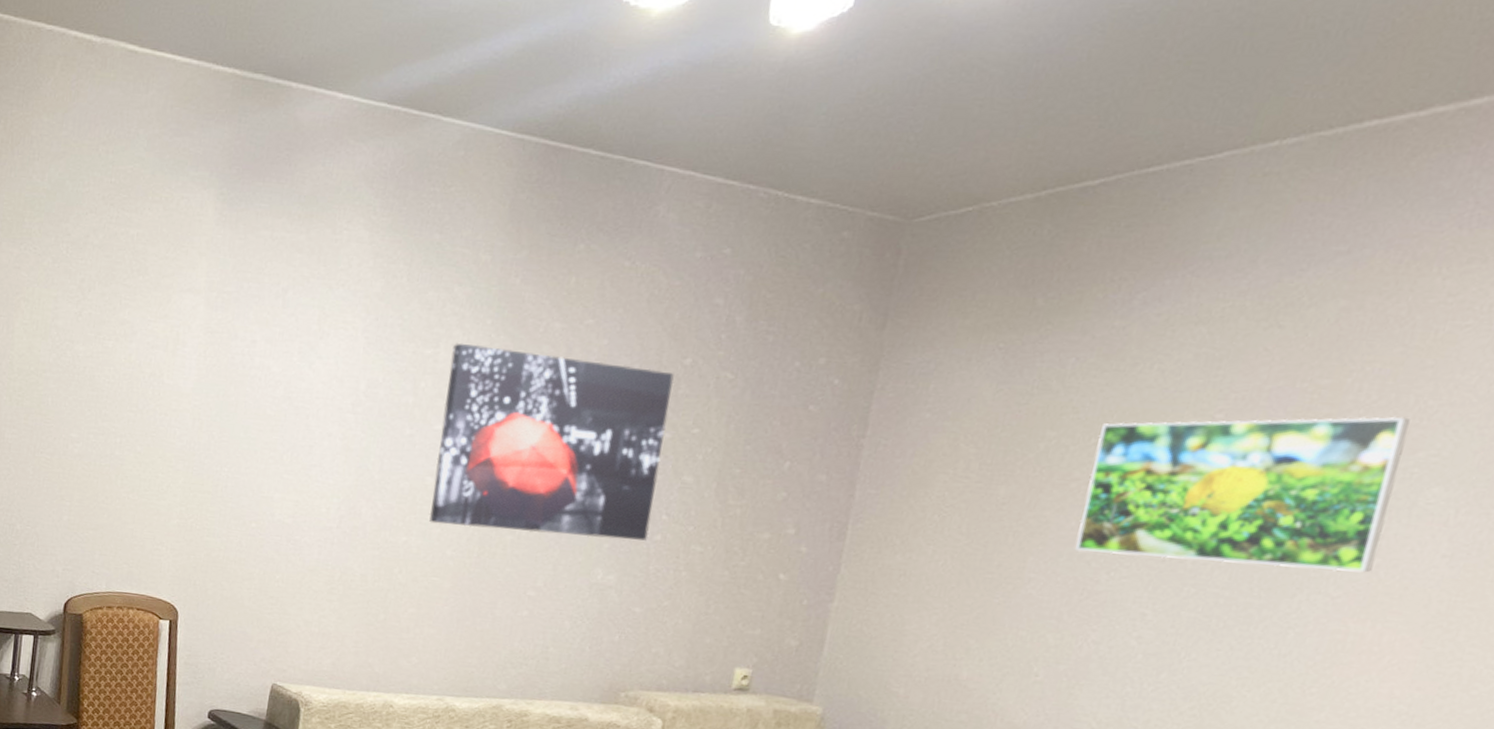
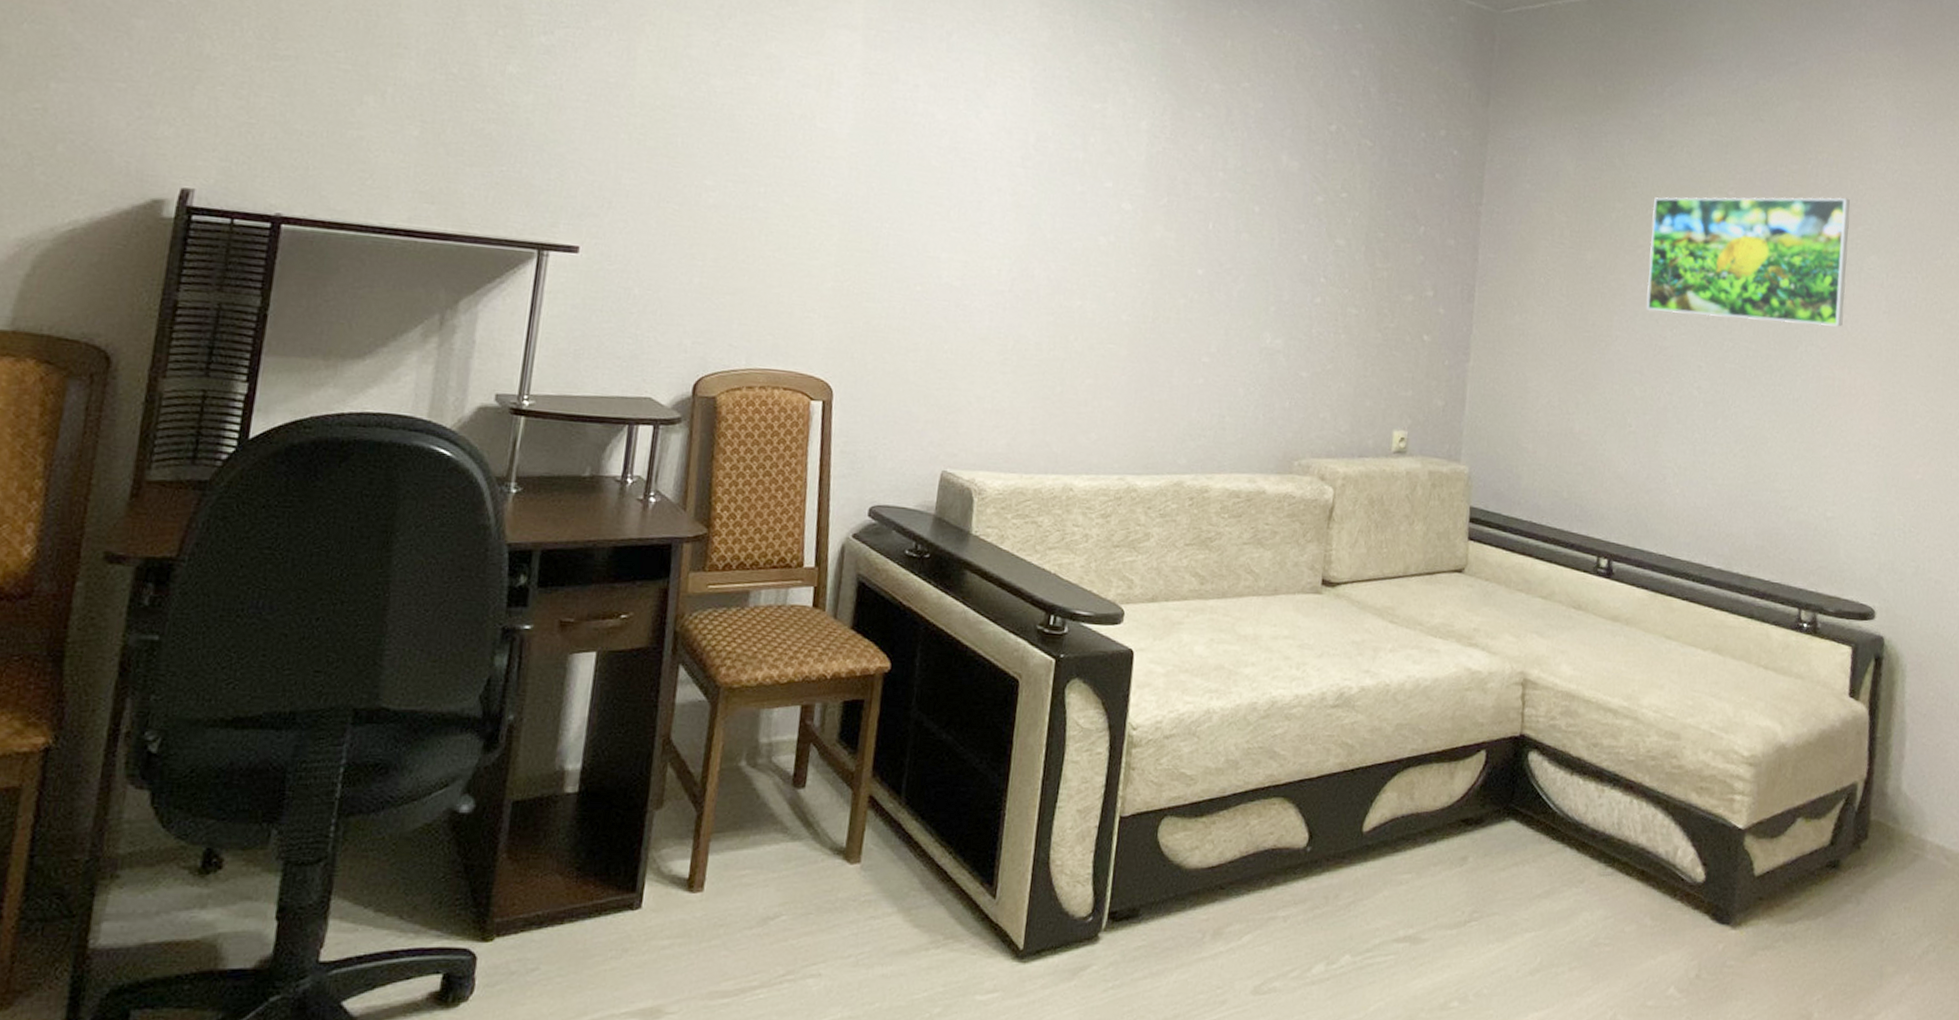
wall art: present [429,342,674,541] -> none [1103,98,1323,303]

